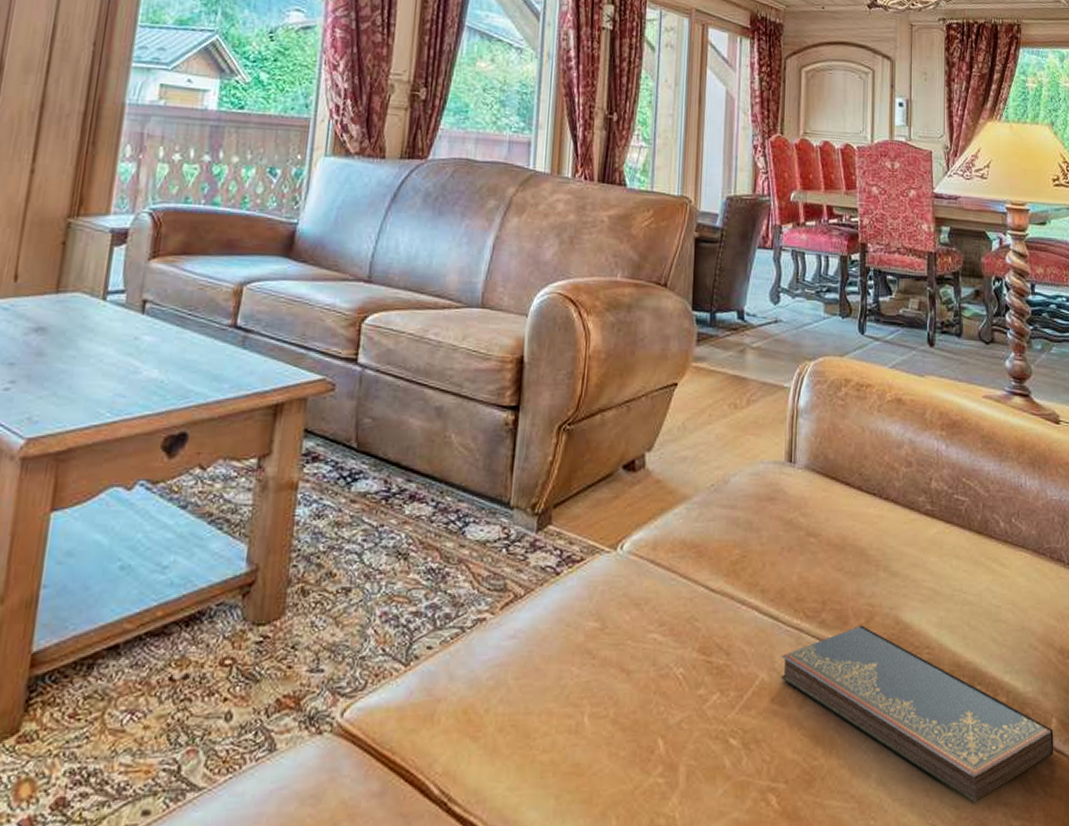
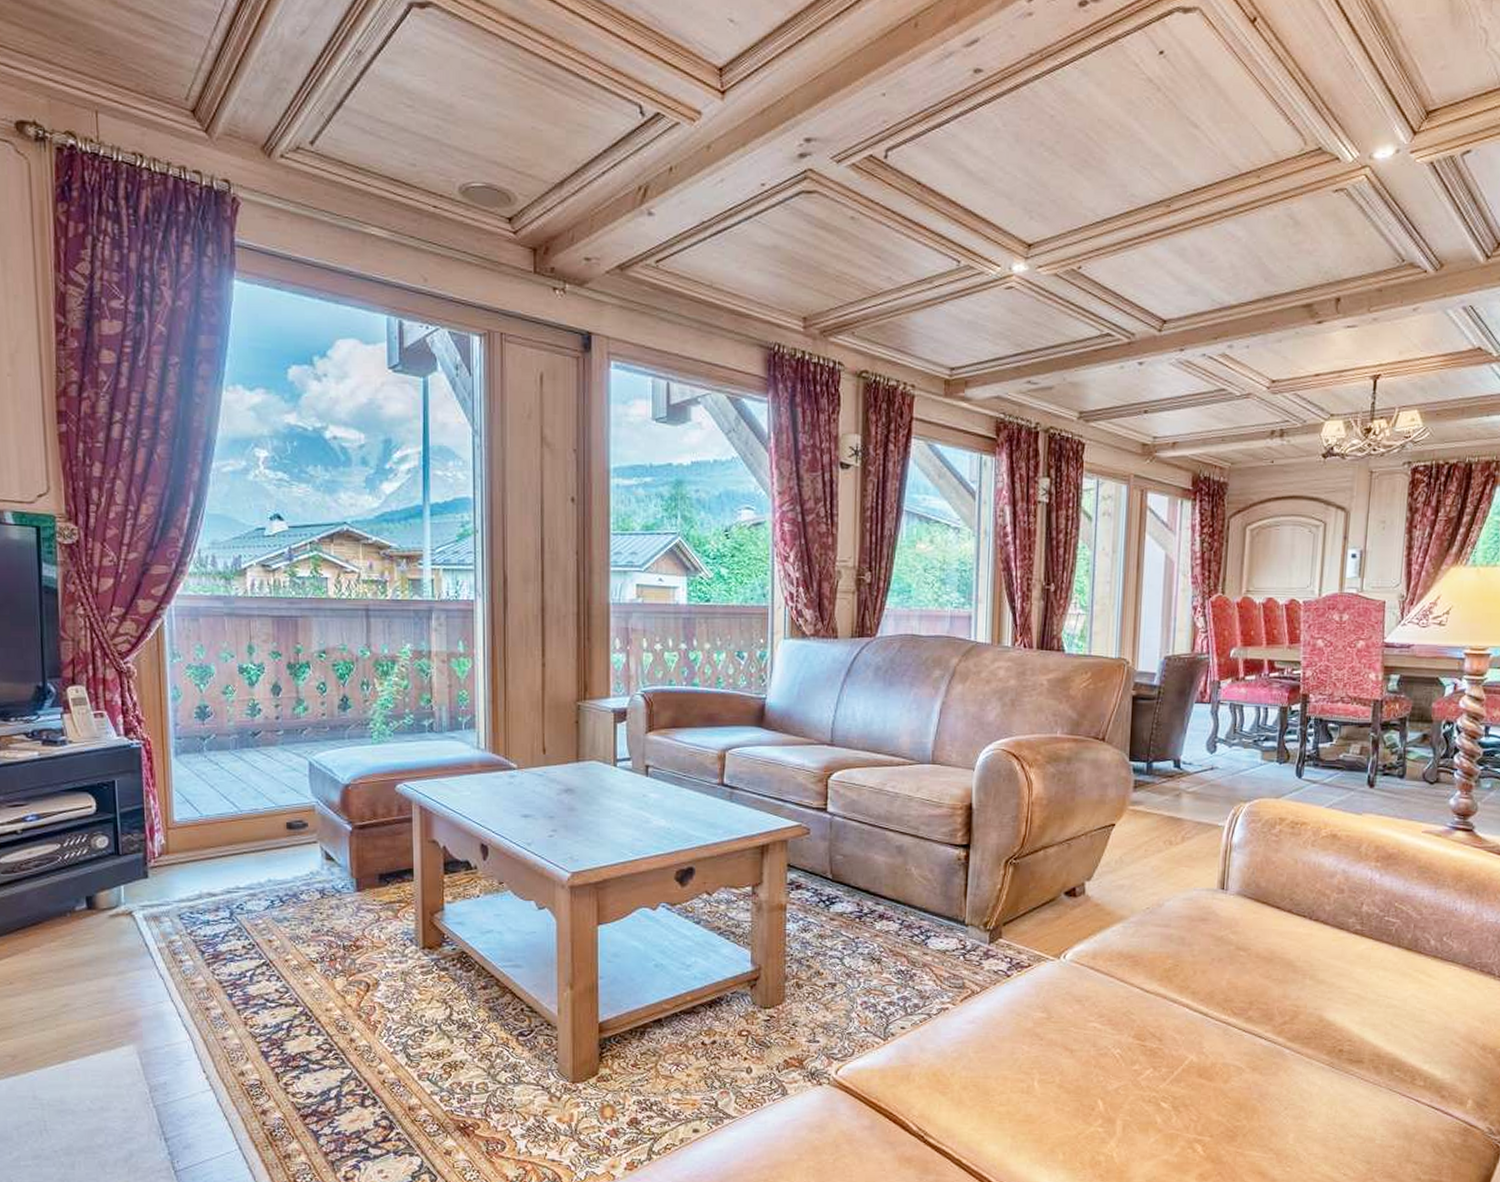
hardcover book: present [780,625,1054,804] -> none [1208,1022,1469,1161]

